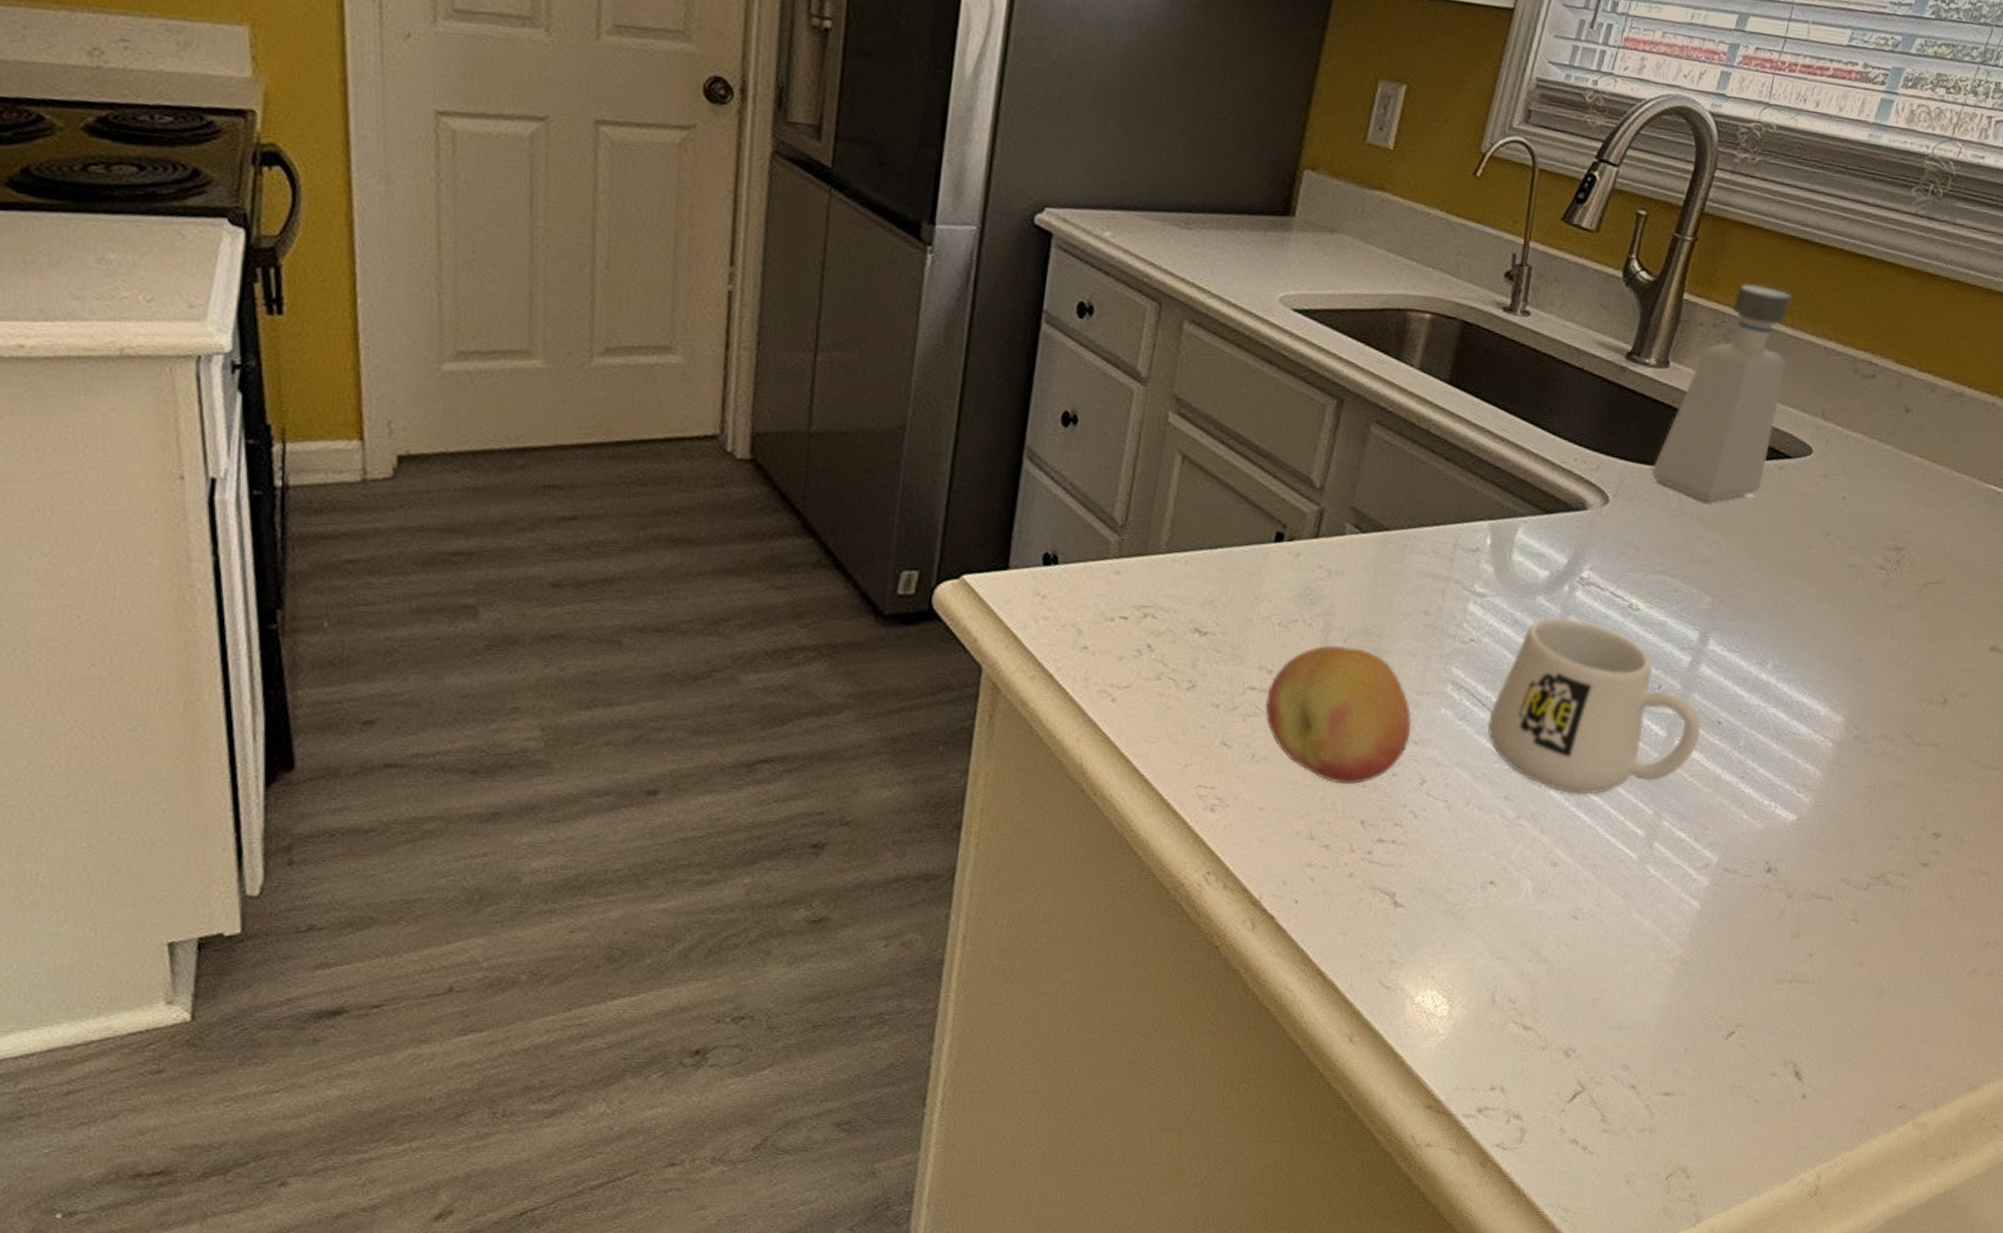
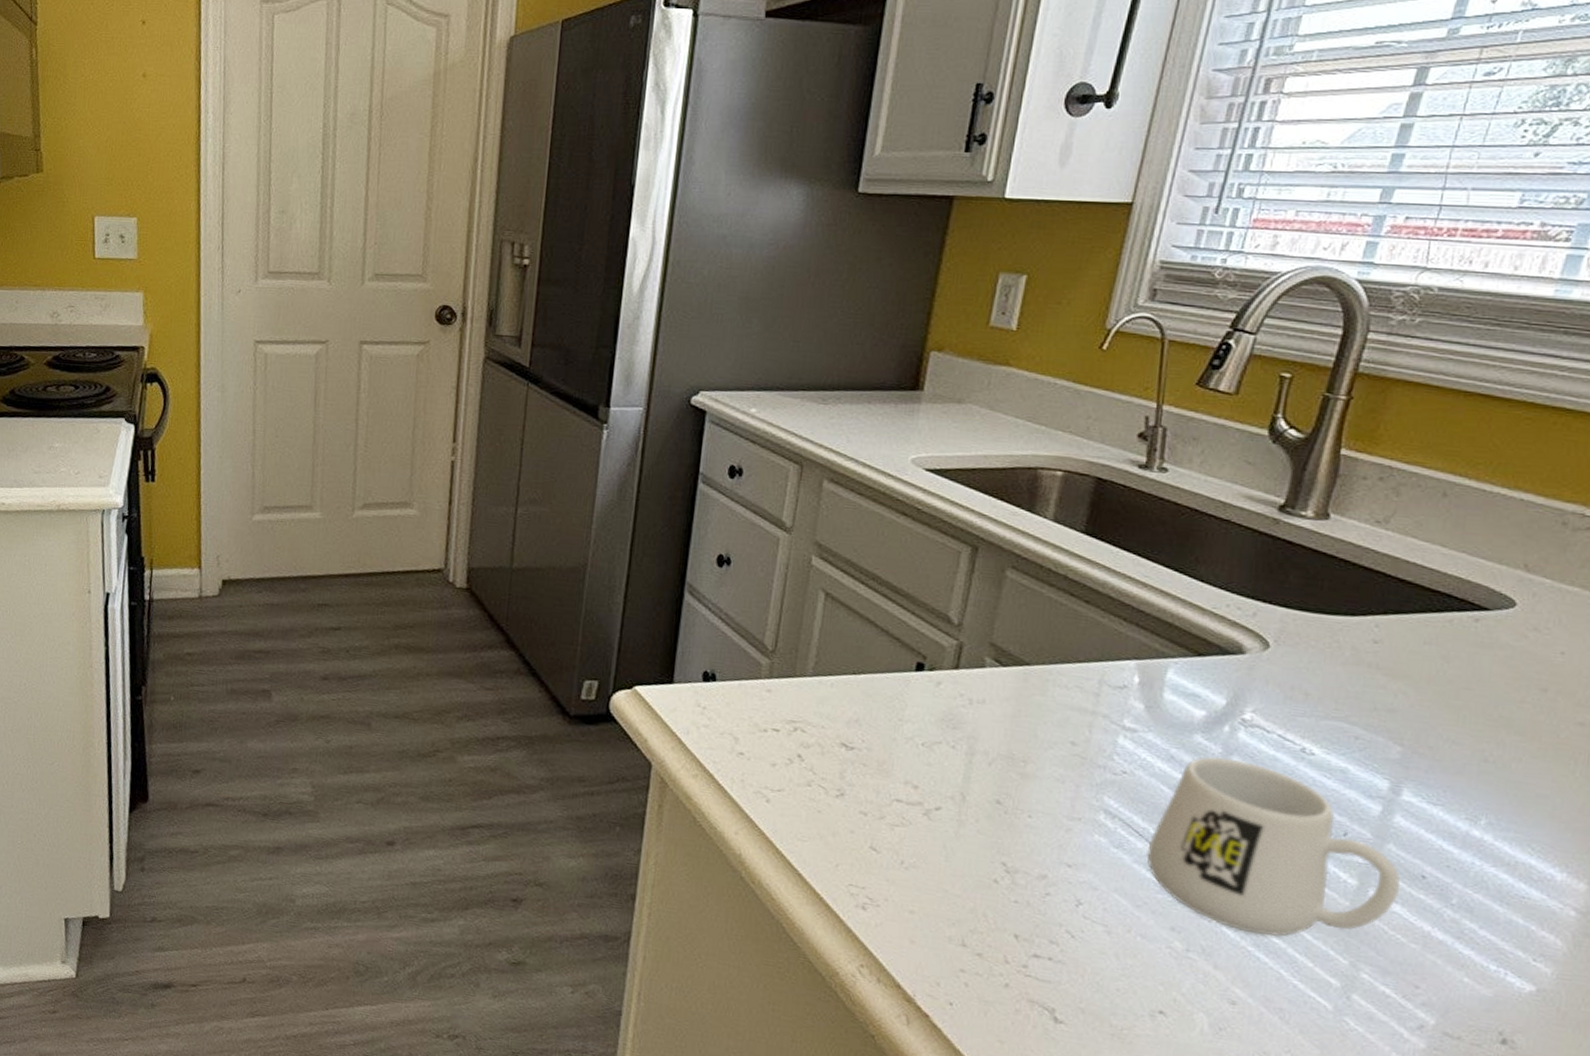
fruit: present [1265,644,1412,784] -> none [912,766,1063,899]
soap dispenser: present [1652,284,1793,502] -> none [1318,439,1474,651]

